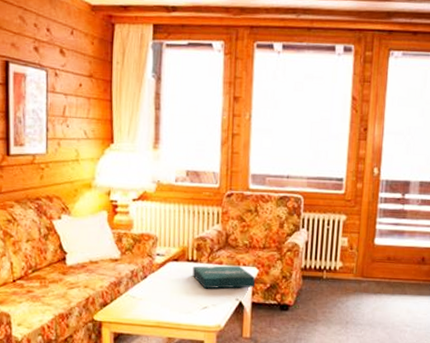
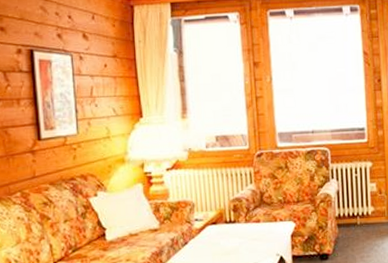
pizza box: present [192,265,255,289] -> none [231,222,293,248]

